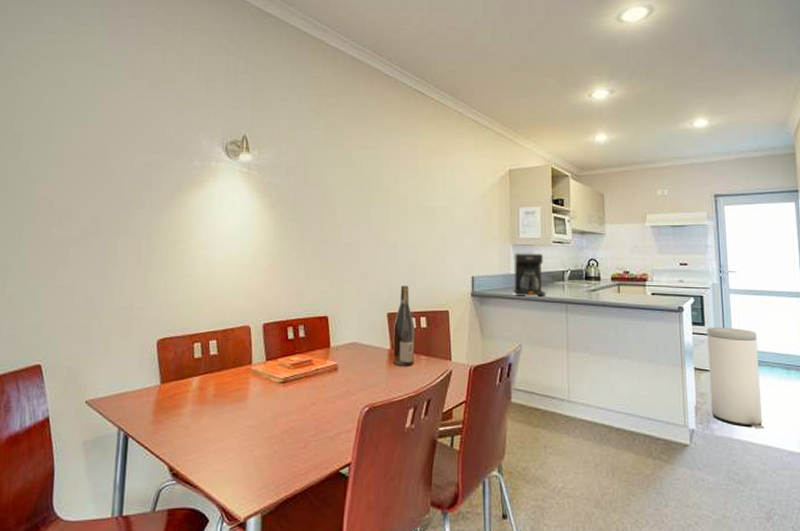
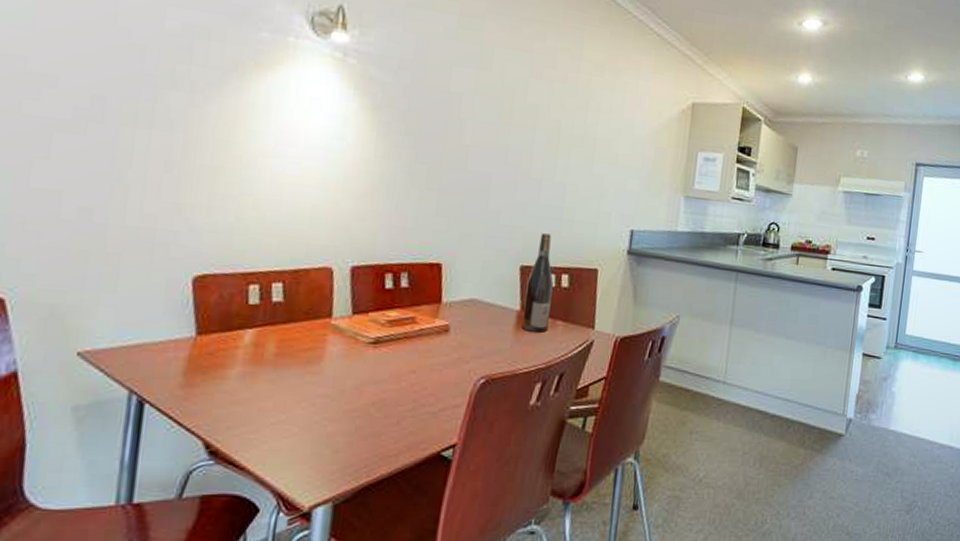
coffee maker: present [513,253,545,297] -> none [678,206,719,262]
pedal bin: present [707,326,765,429] -> none [872,310,932,421]

